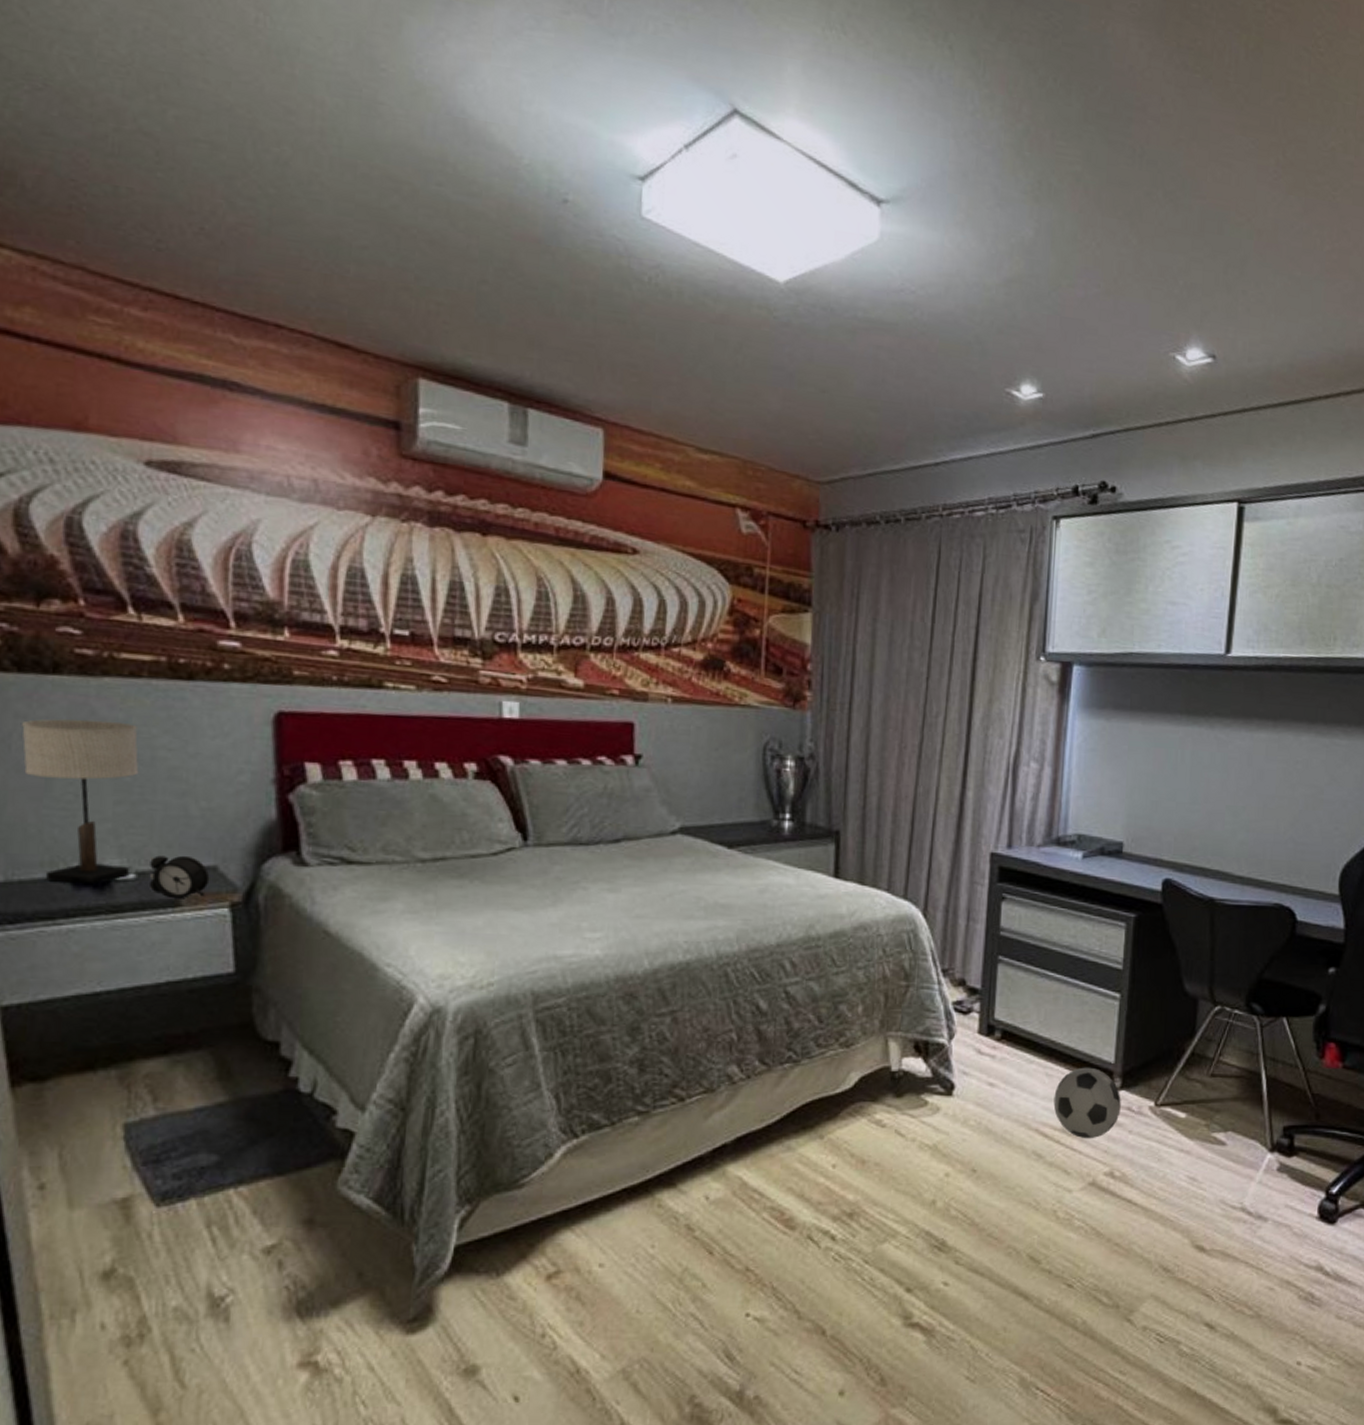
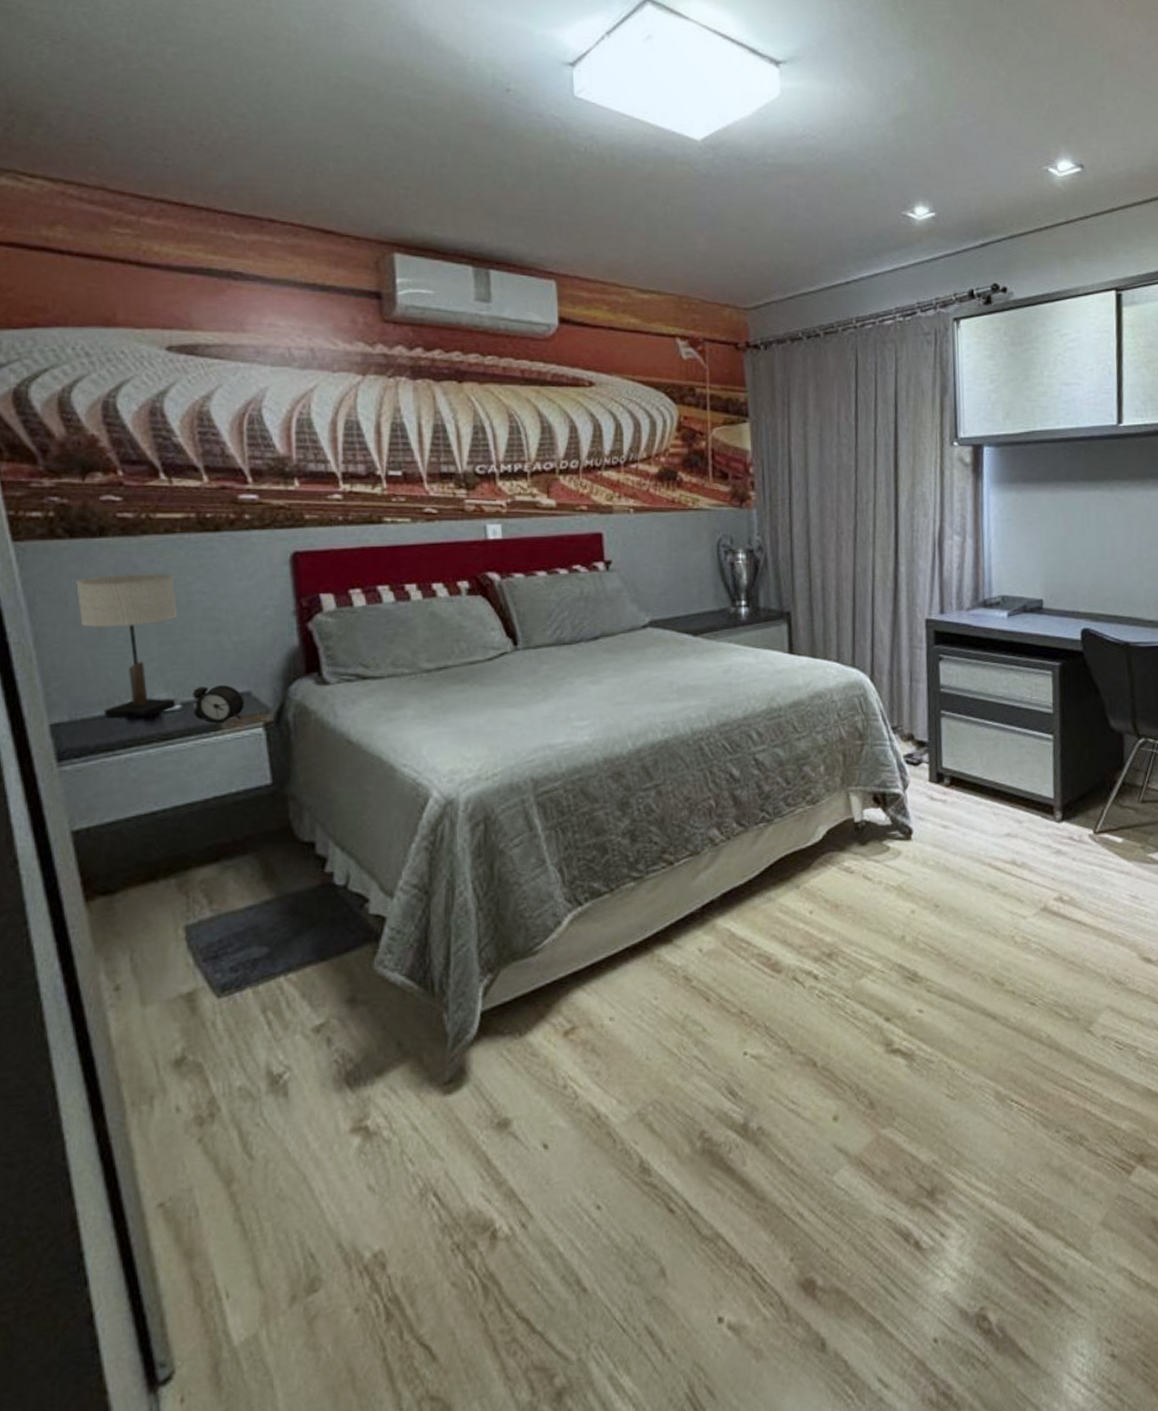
soccer ball: present [1053,1067,1121,1138] -> none [1002,803,1063,868]

